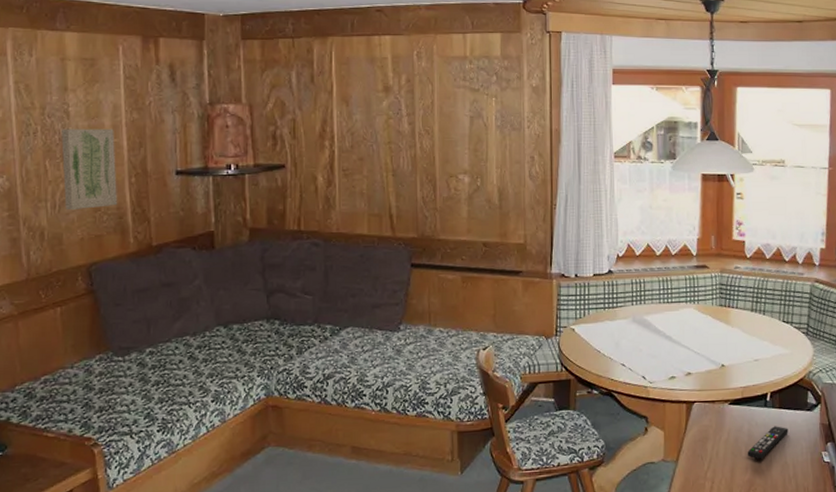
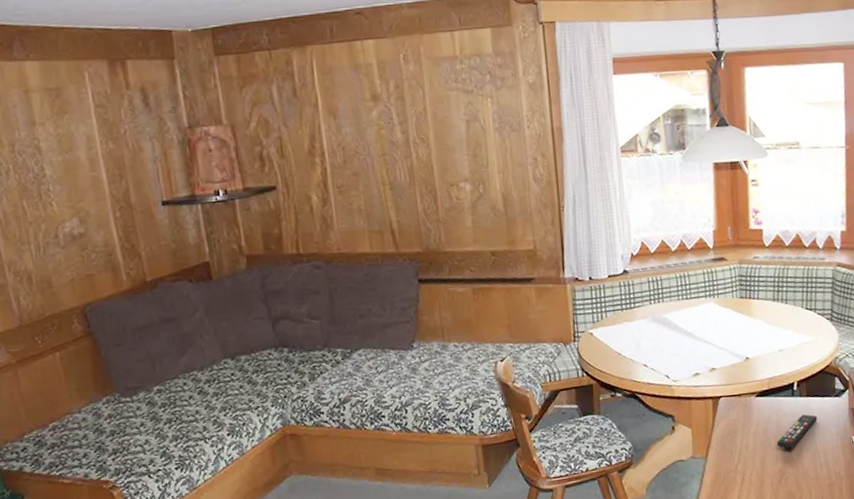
wall art: present [61,128,118,211] -> none [35,162,105,252]

